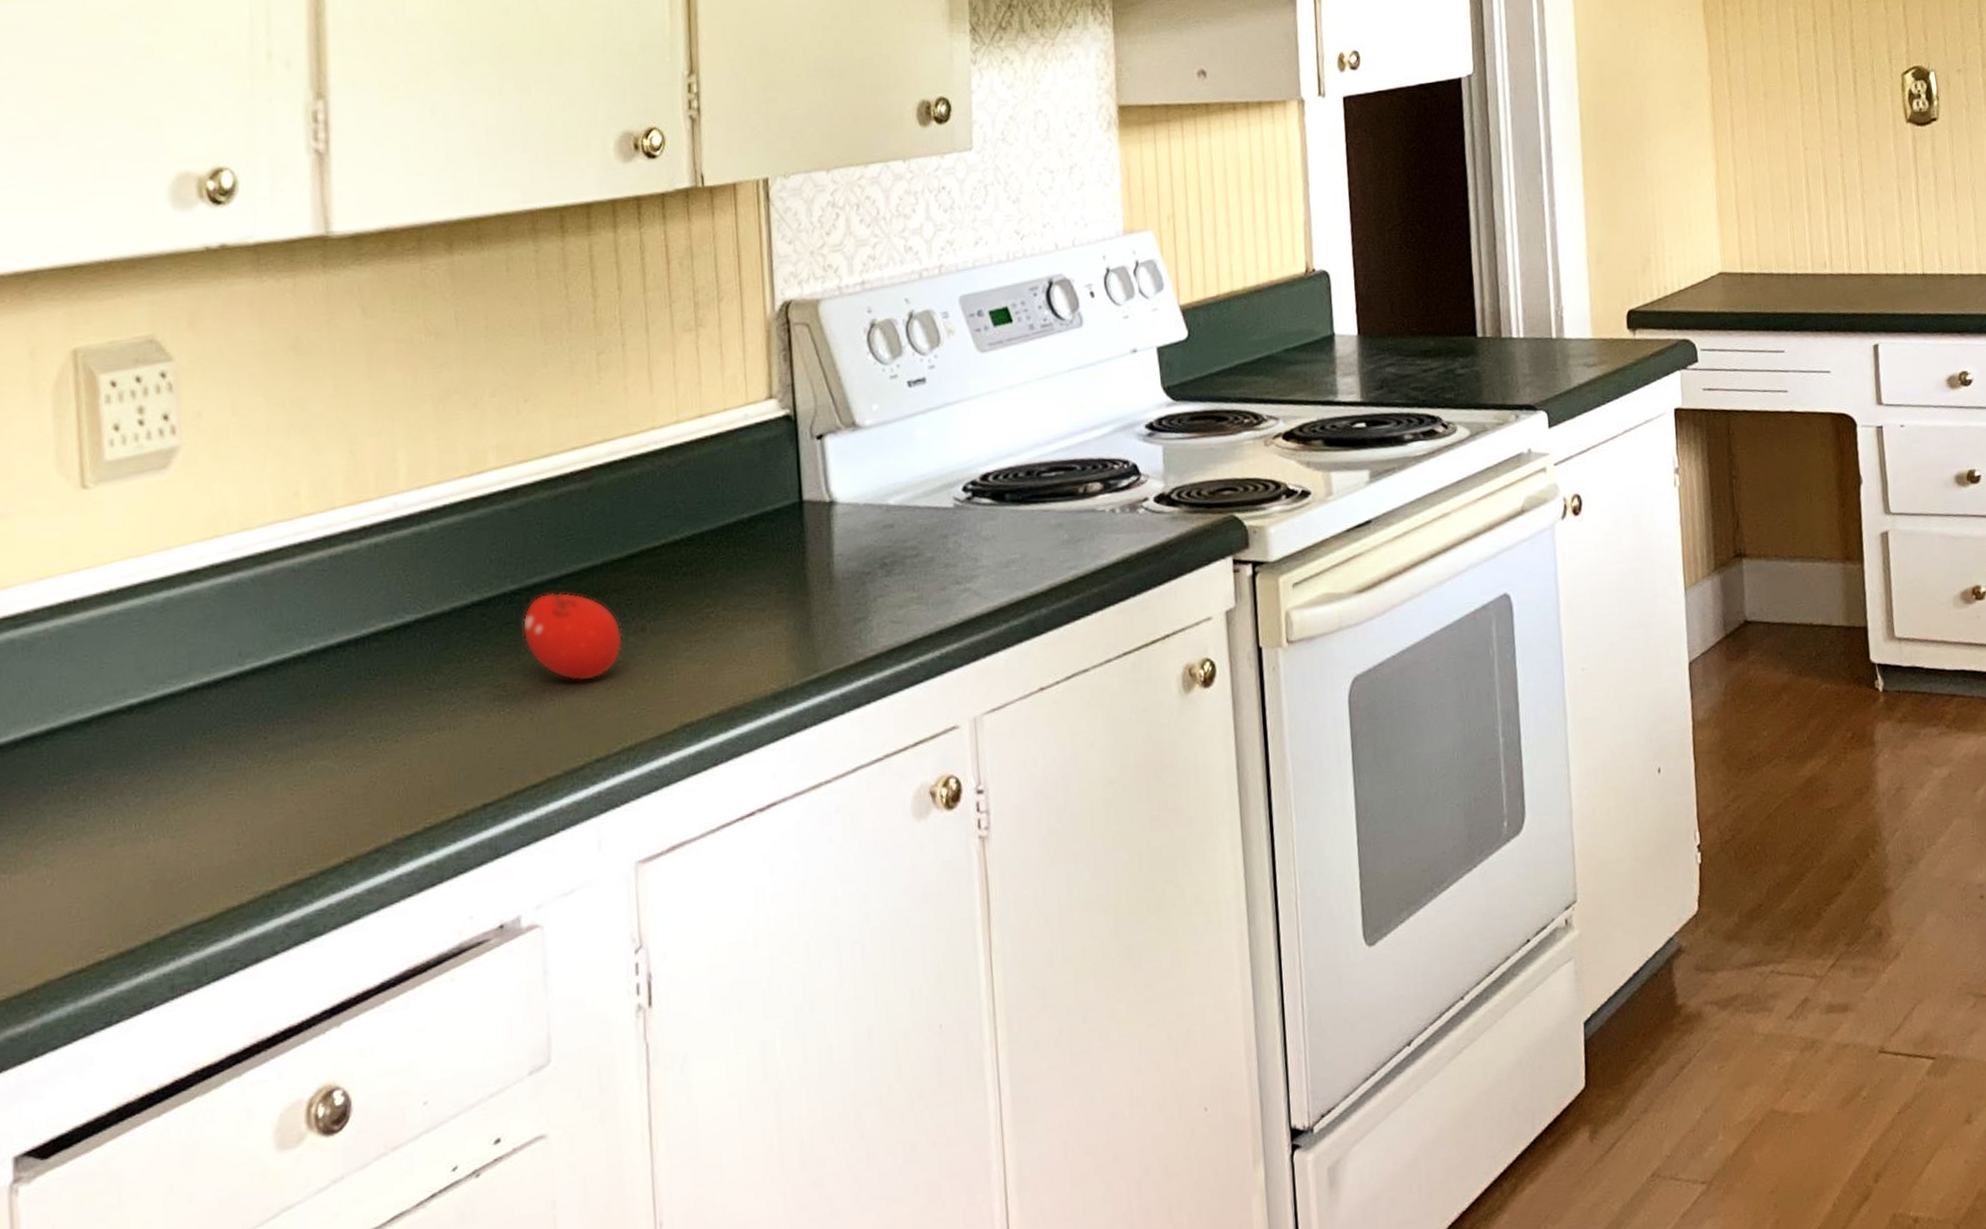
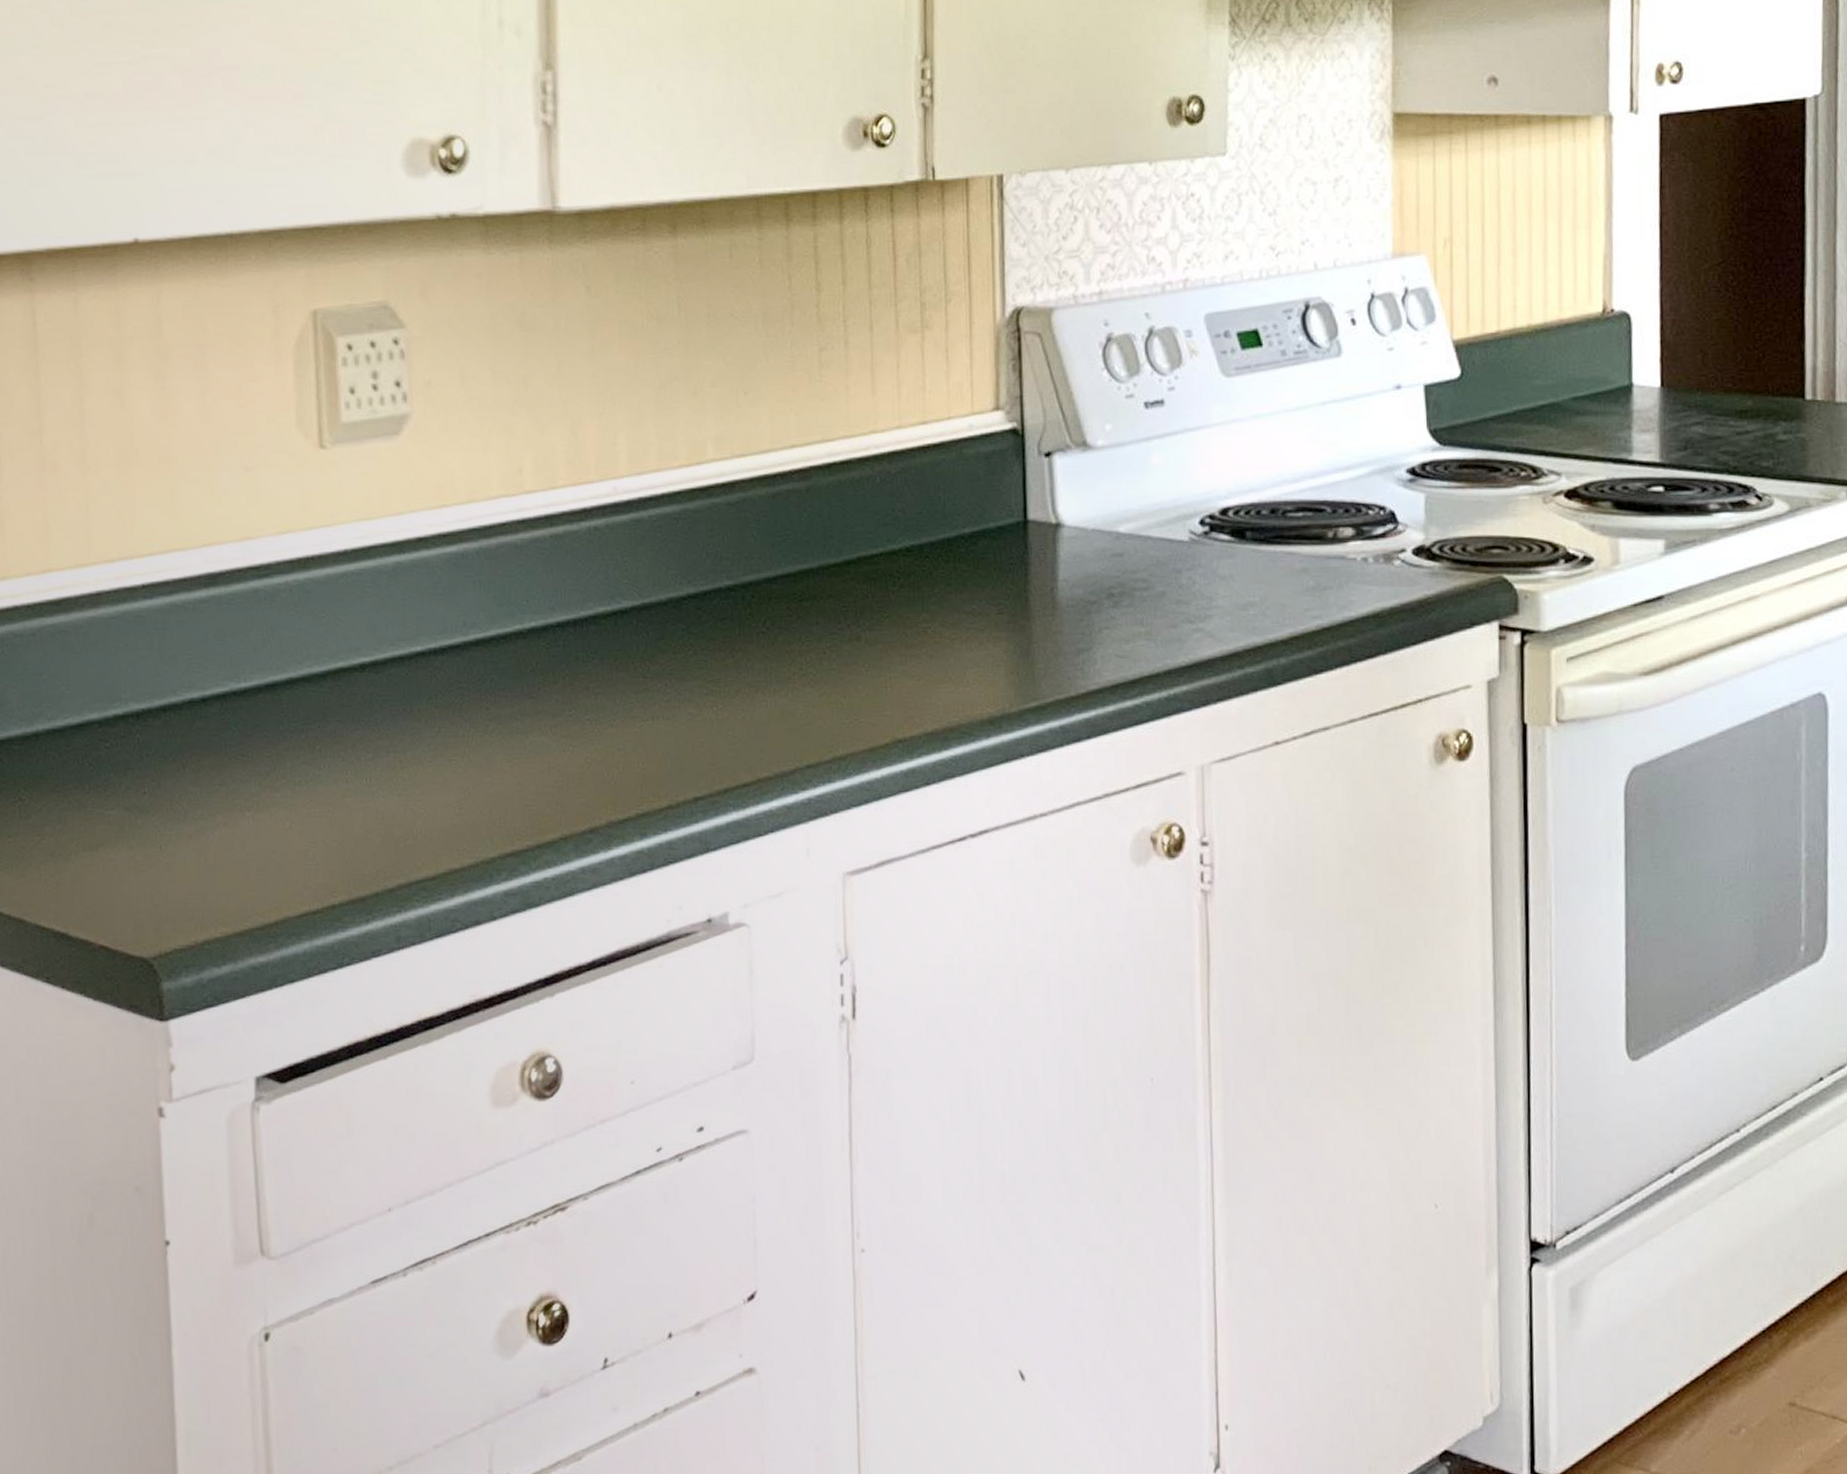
fruit: present [522,592,622,681] -> none [737,591,837,685]

